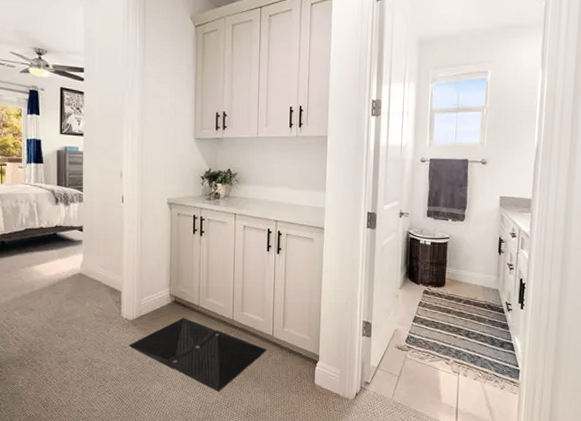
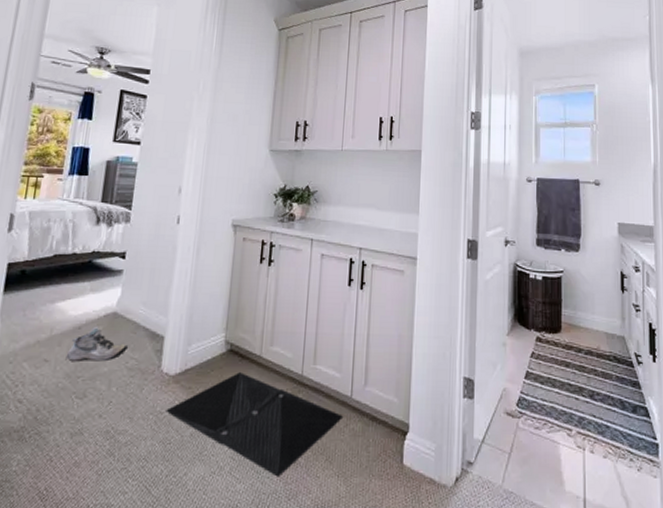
shoe: none [46,283,94,310] -> present [65,325,129,362]

